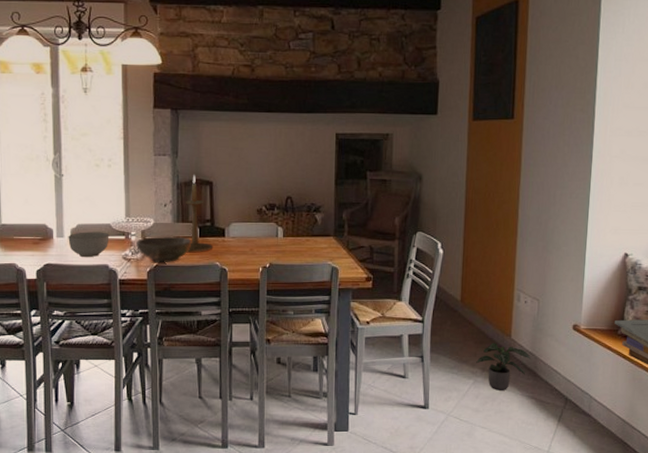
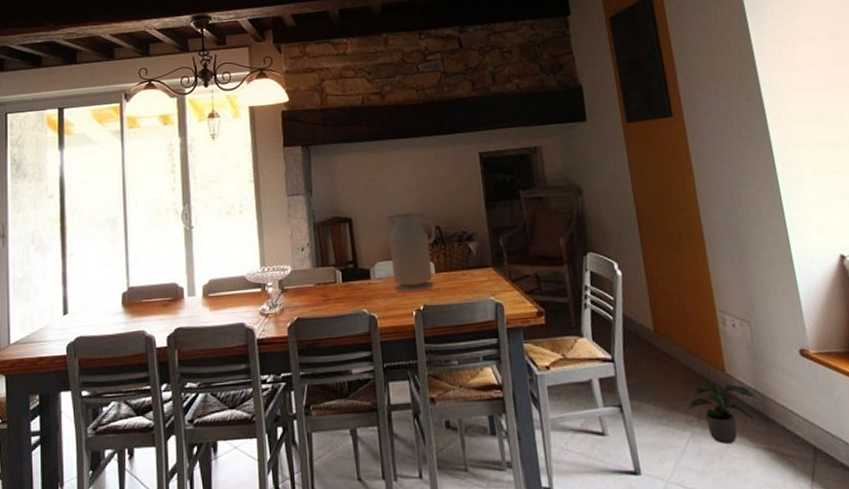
bowl: present [68,232,110,258] -> none [200,285,245,317]
bowl: present [136,235,192,263] -> none [274,282,335,316]
candlestick: present [185,175,214,253] -> none [323,213,359,301]
water jug: none [244,182,289,253] -> present [386,212,436,294]

